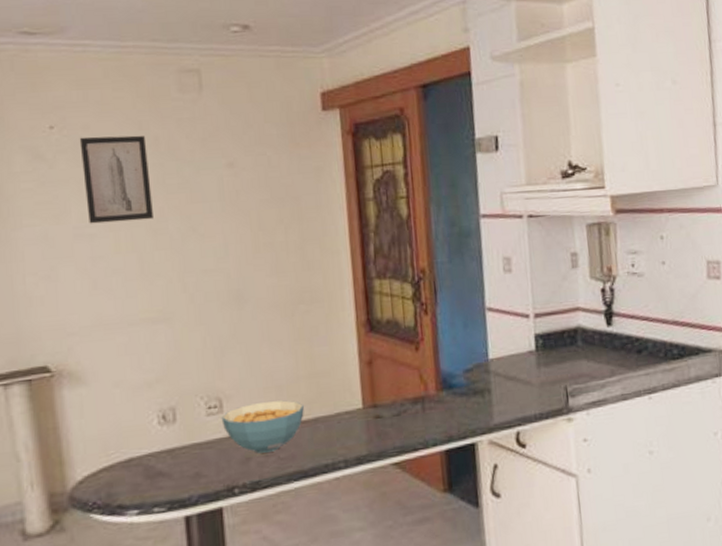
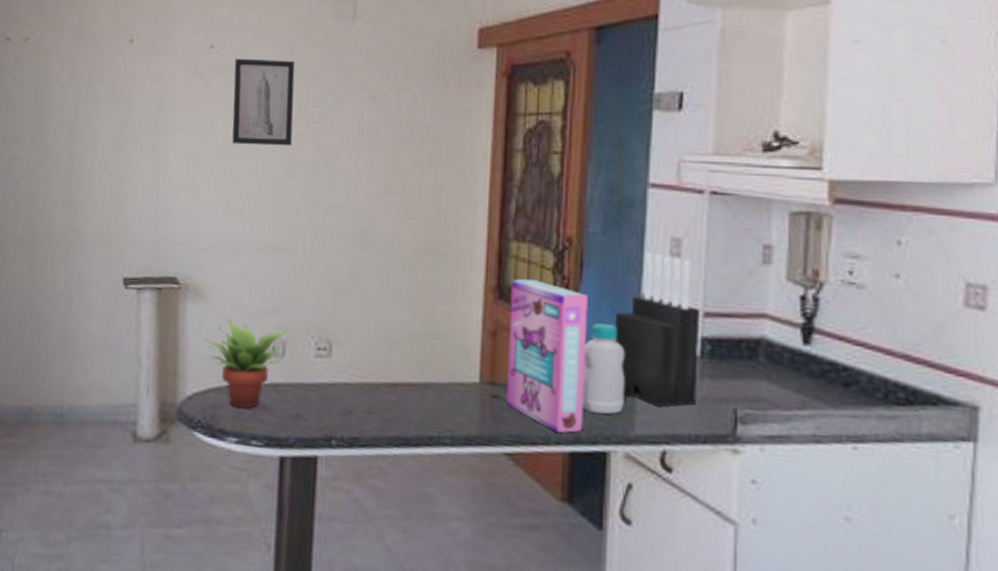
succulent plant: none [87,395,178,482] -> present [204,319,287,409]
cereal bowl: present [221,400,304,454] -> none [329,353,415,410]
cereal box: none [378,310,454,437] -> present [506,279,588,434]
bottle: none [446,336,483,414] -> present [582,322,625,415]
knife block: none [467,272,537,397] -> present [615,252,701,407]

